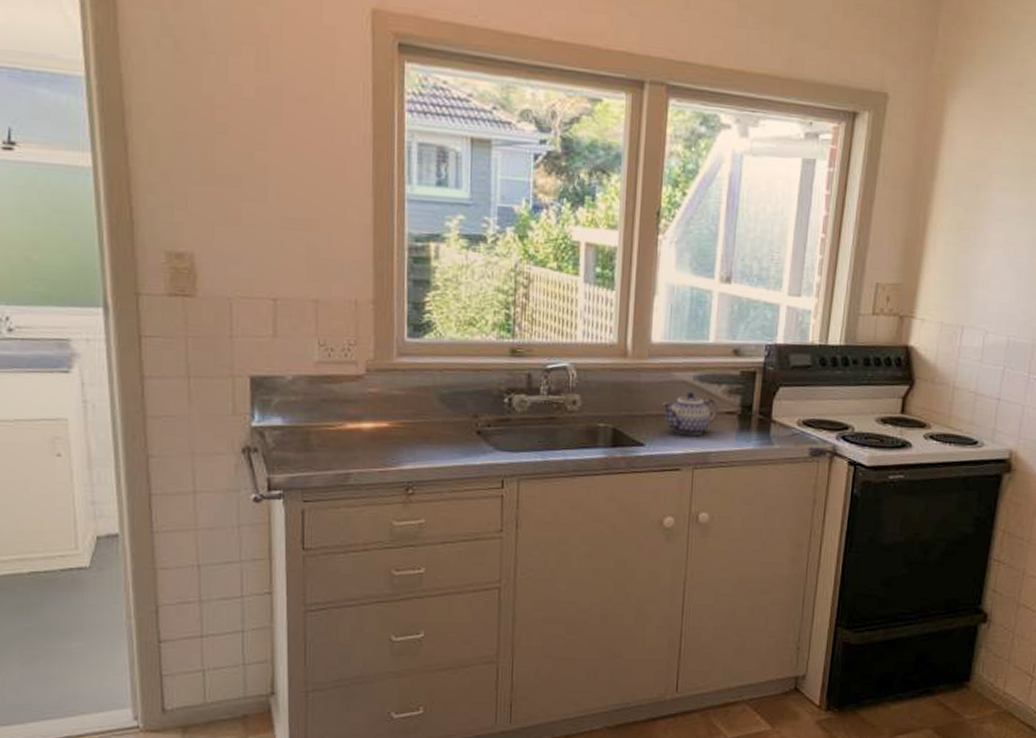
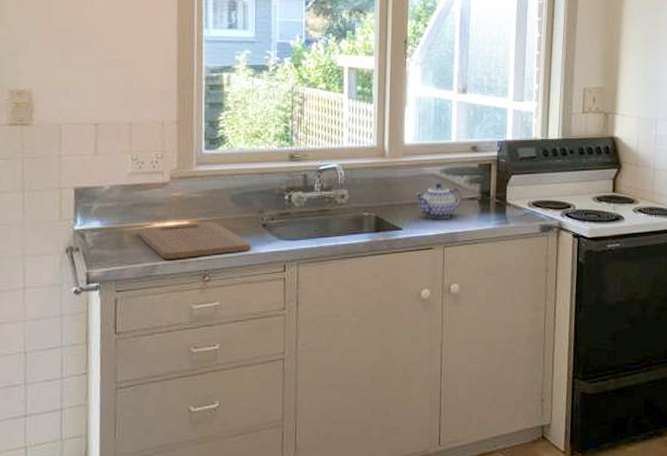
cutting board: none [326,425,462,467] -> present [137,222,250,259]

